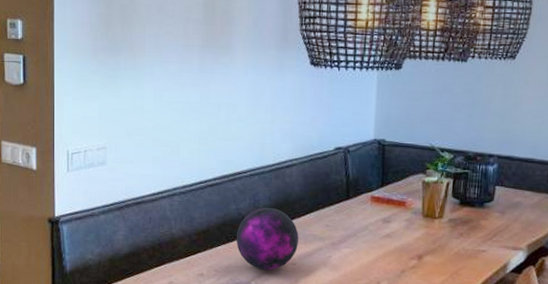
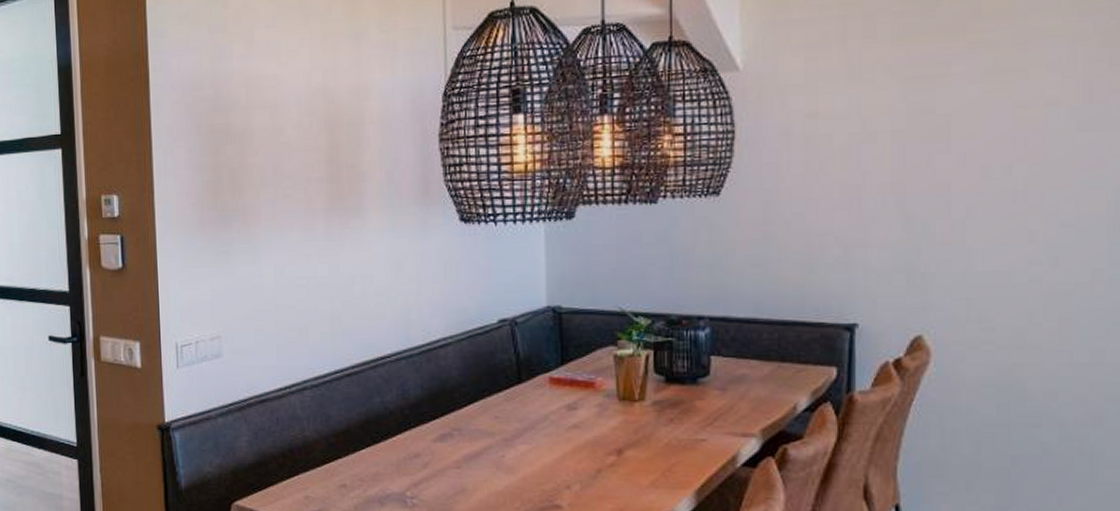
decorative orb: present [236,208,299,271] -> none [383,399,461,477]

